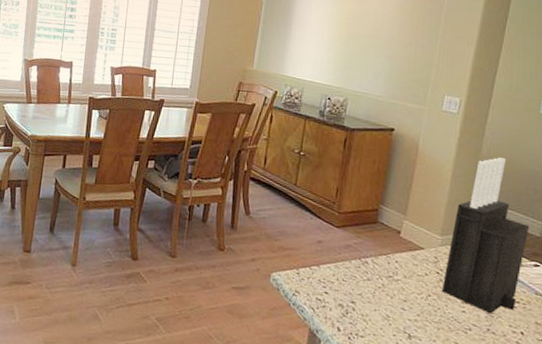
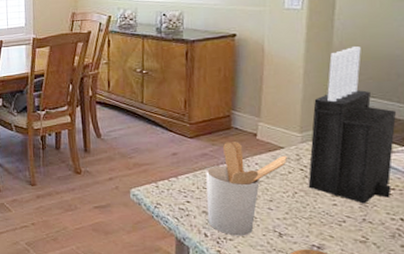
utensil holder: none [342,236,426,334] -> present [206,142,287,236]

